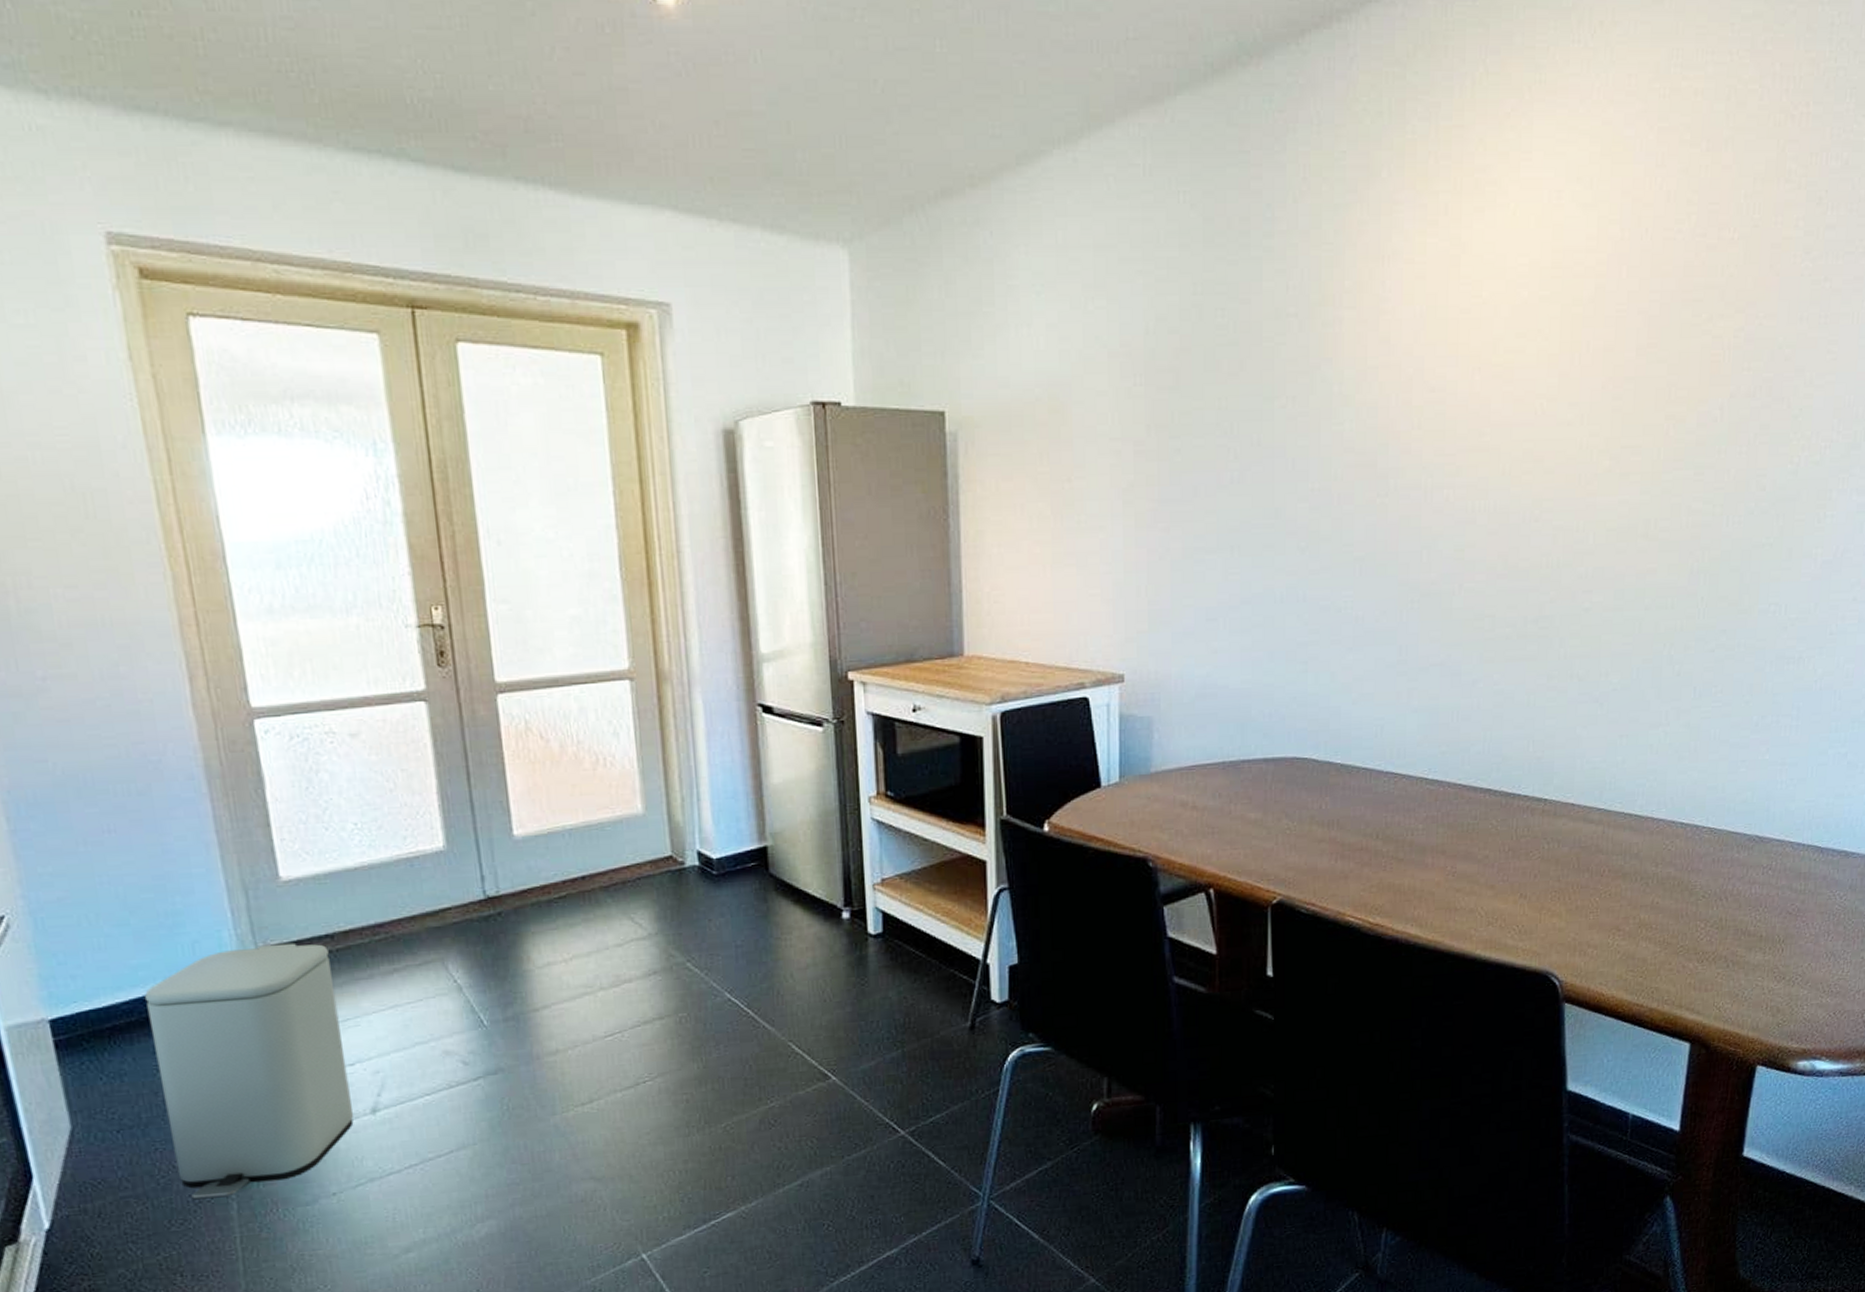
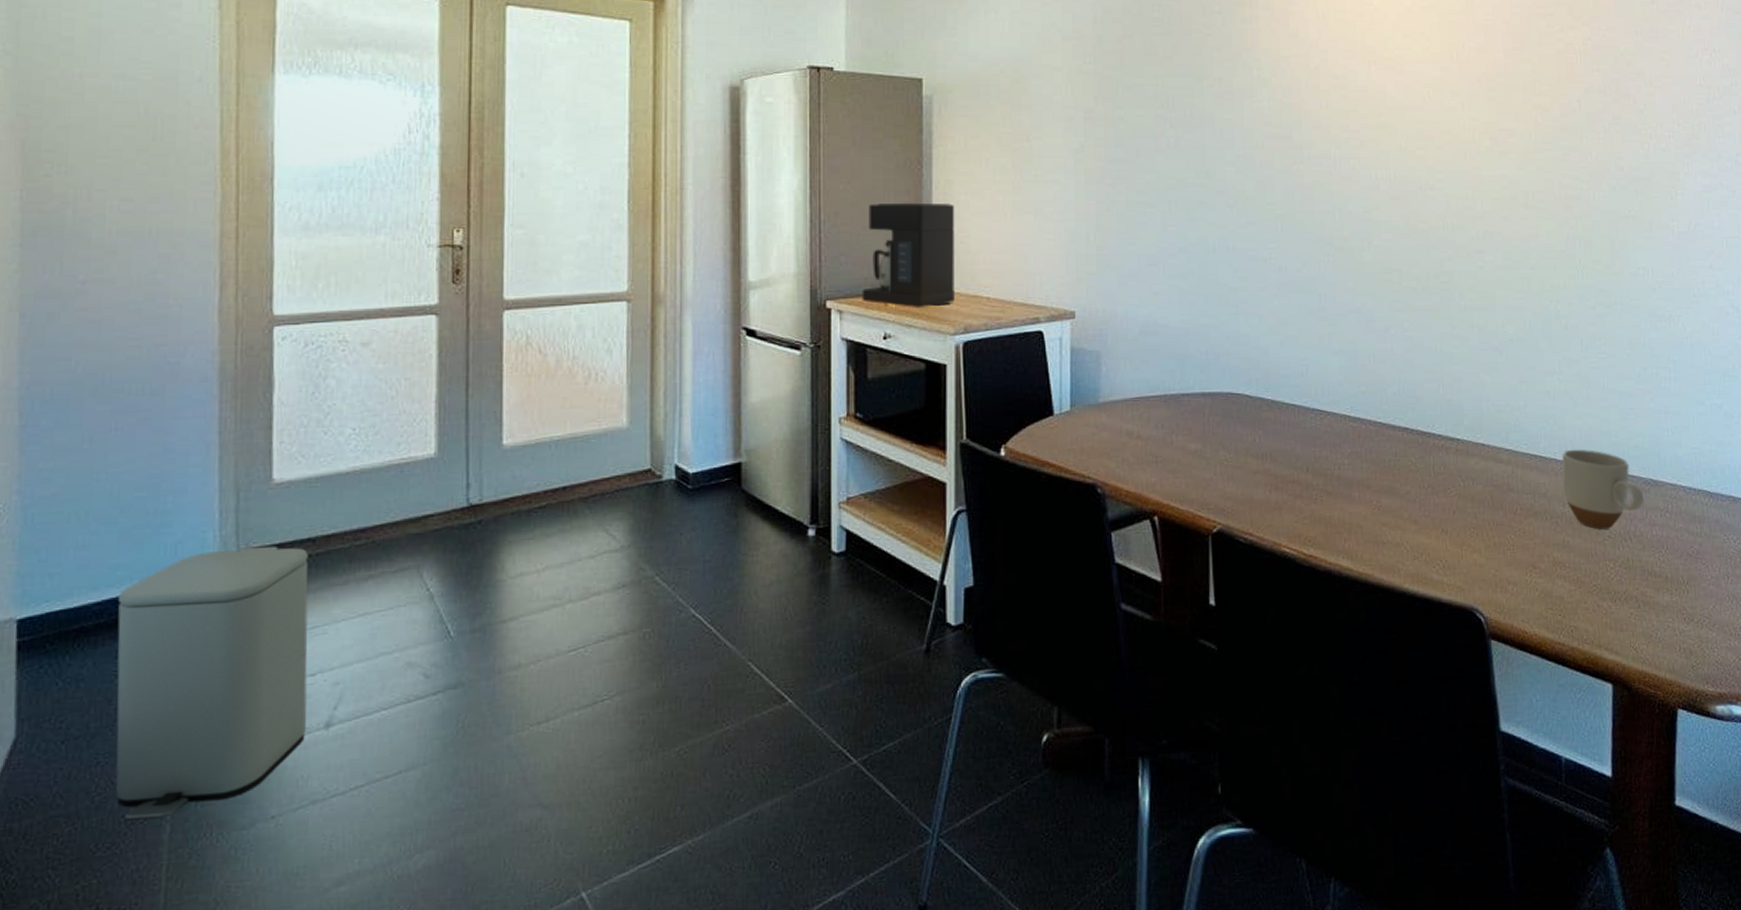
coffee maker: none [886,558,990,677] -> present [862,202,955,309]
mug: none [1657,806,1746,889] -> present [1562,449,1644,529]

